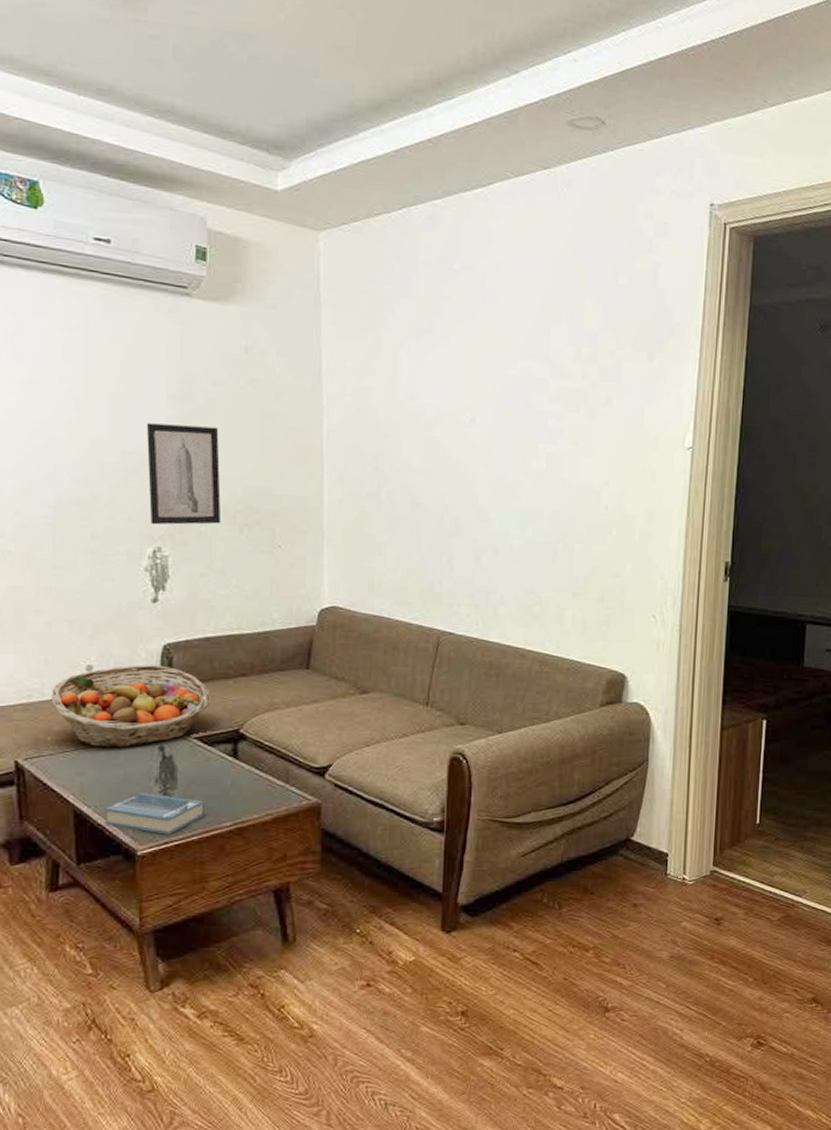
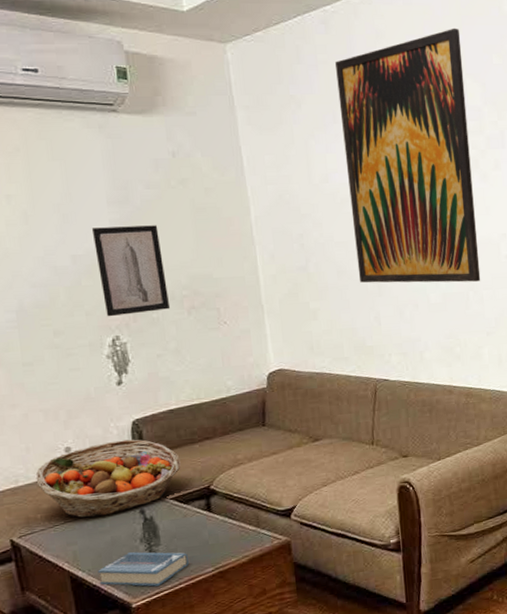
wall art: none [435,238,585,533] -> present [335,28,481,283]

